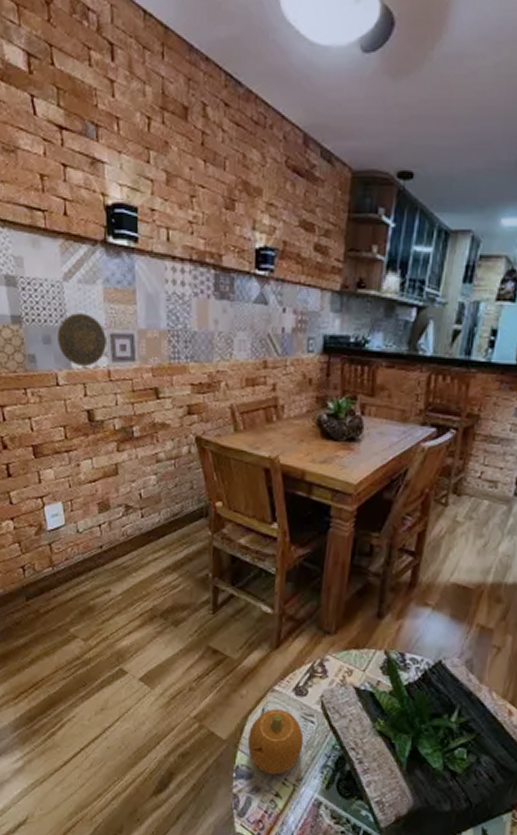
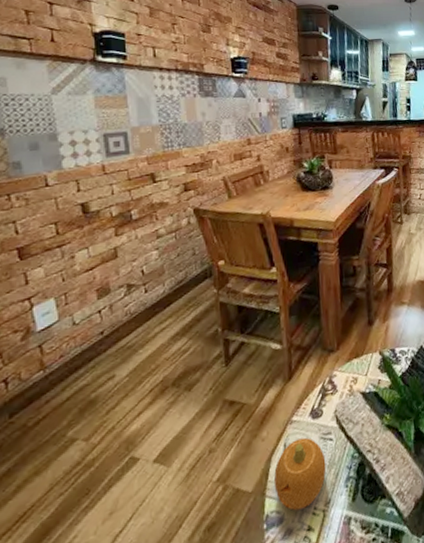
decorative plate: present [58,313,106,367] -> none [46,119,99,166]

